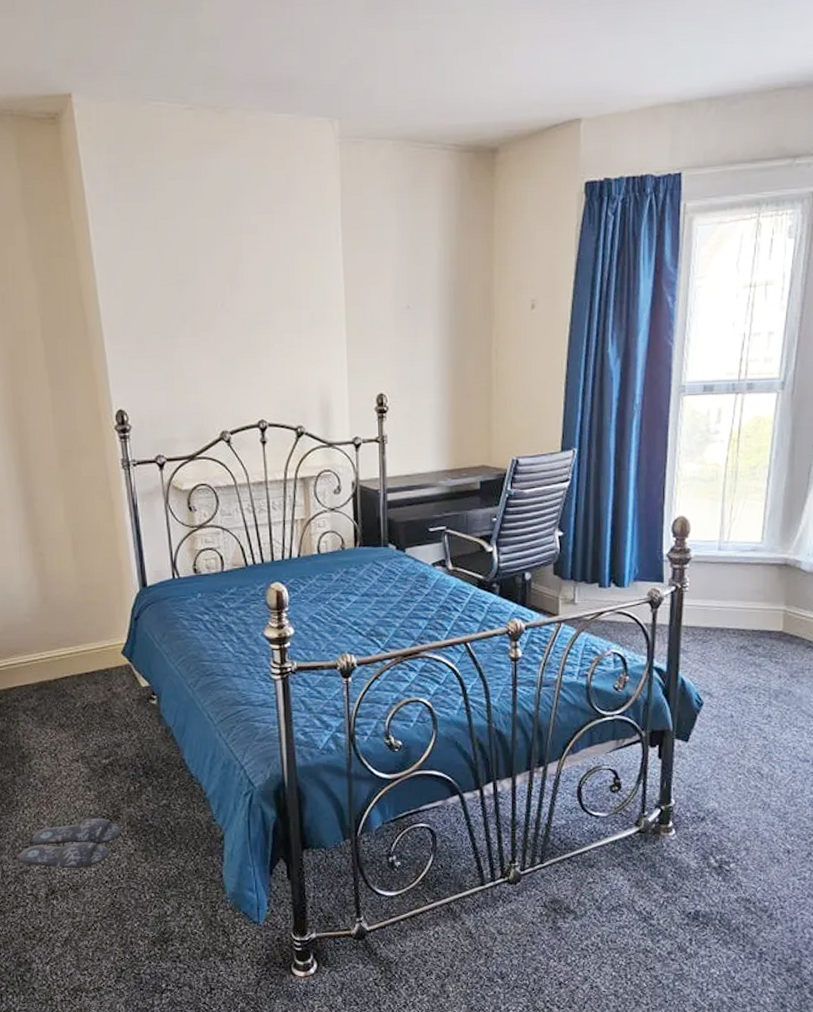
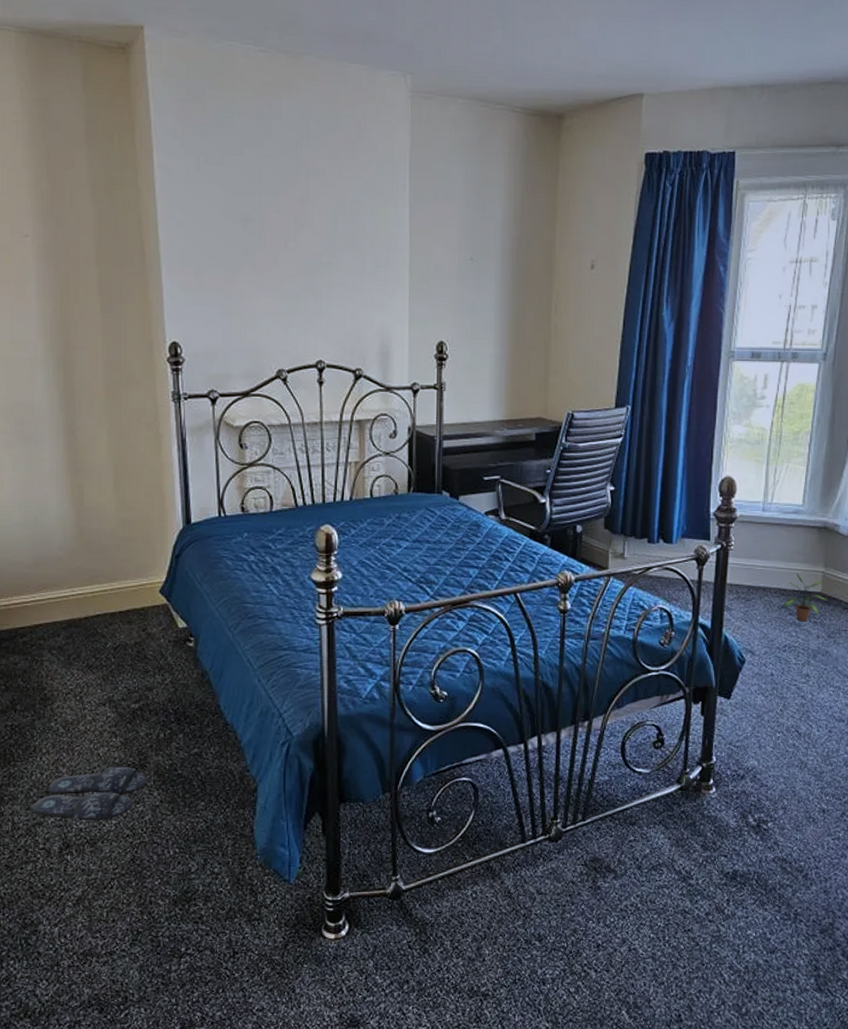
potted plant: none [744,612,789,662] -> present [785,572,827,622]

